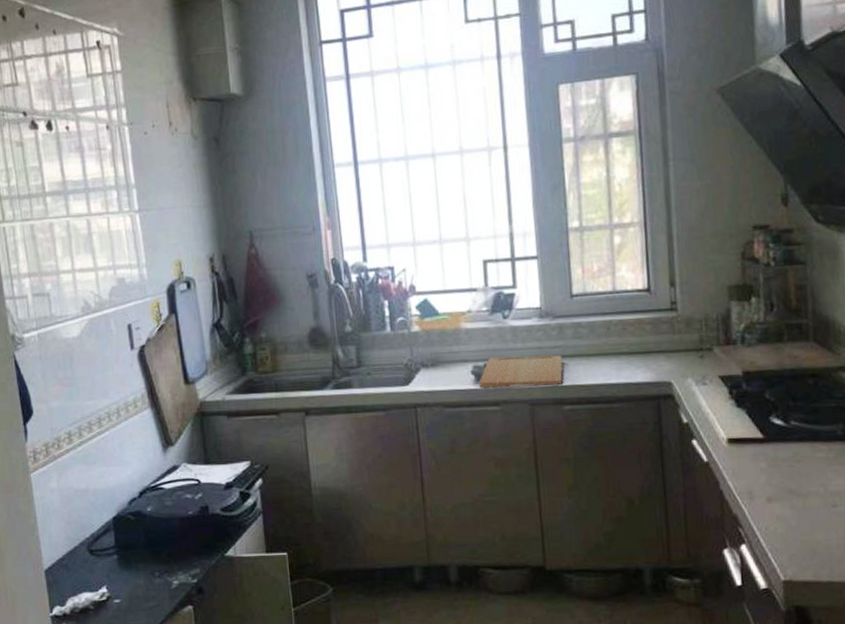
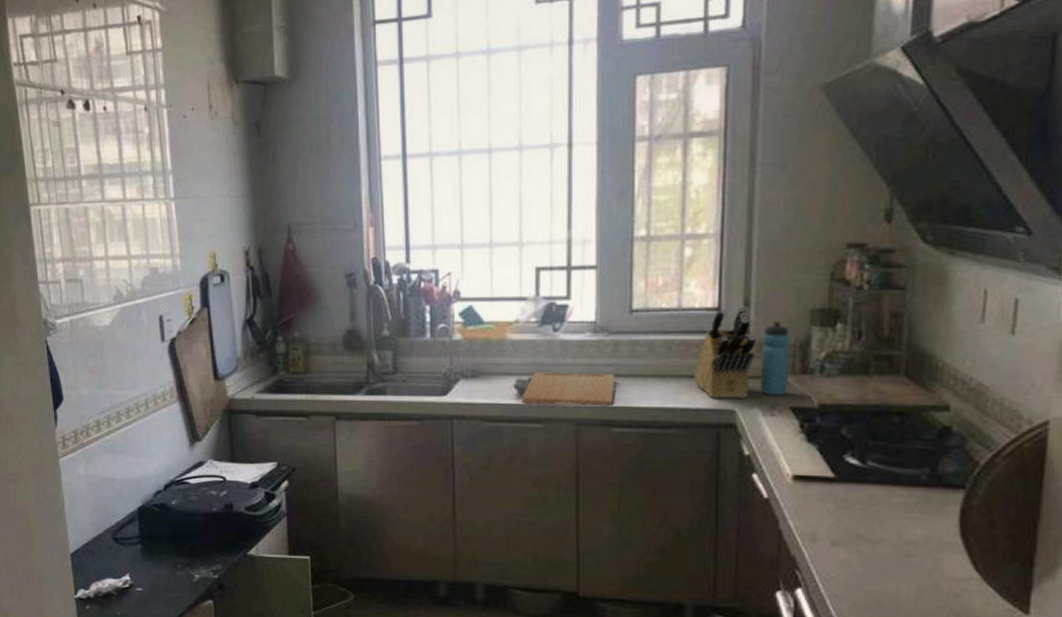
knife block: none [631,286,684,372] -> present [693,306,755,398]
water bottle: none [689,298,715,366] -> present [760,321,790,395]

